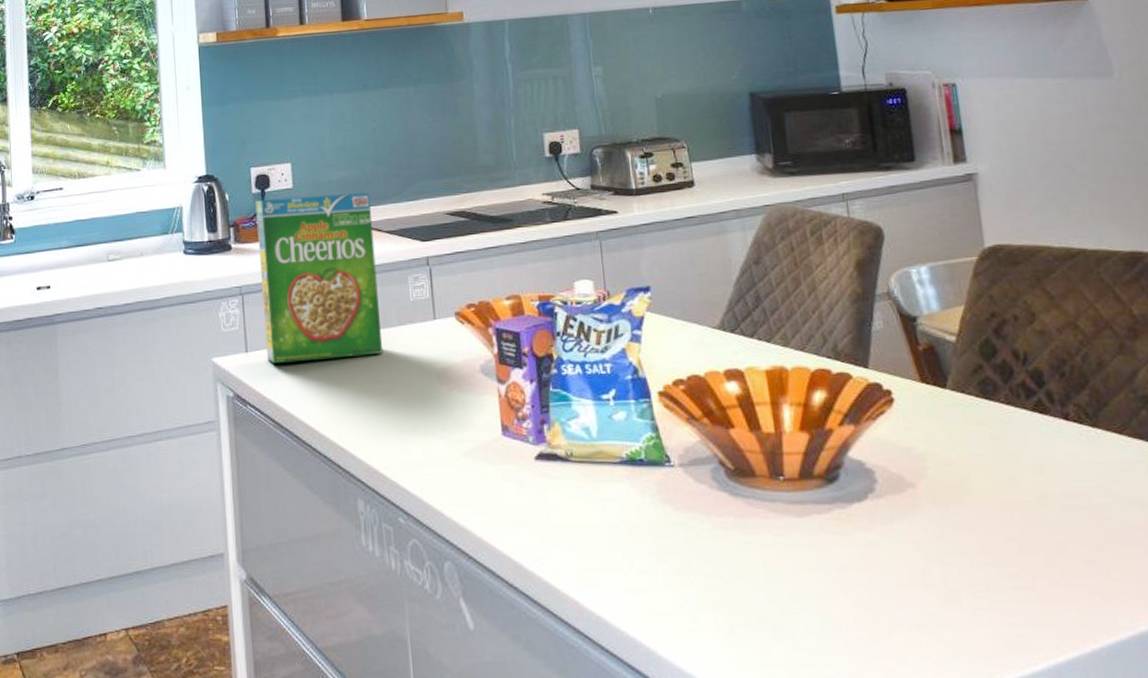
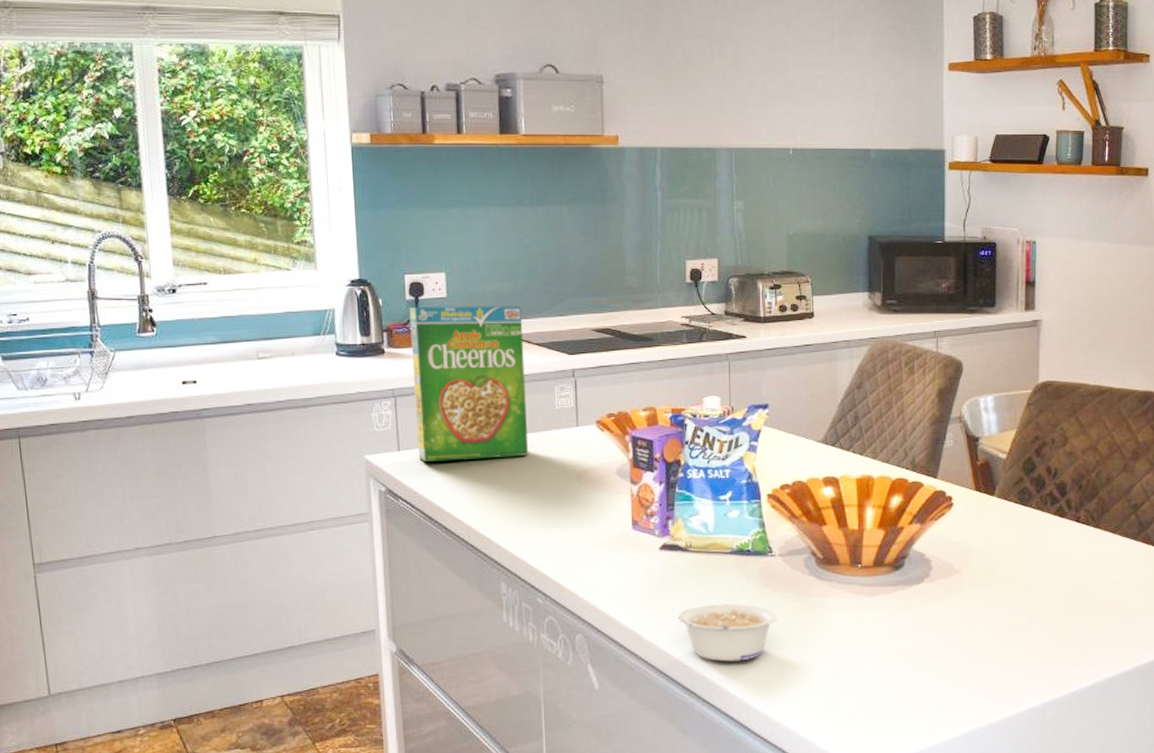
legume: none [562,525,684,598] -> present [677,604,777,662]

